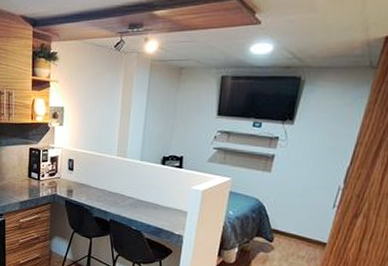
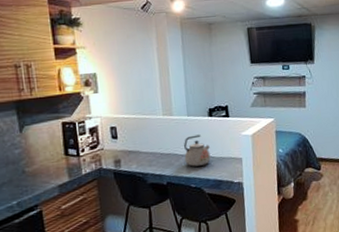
kettle: none [130,180,157,211] -> present [184,134,211,167]

